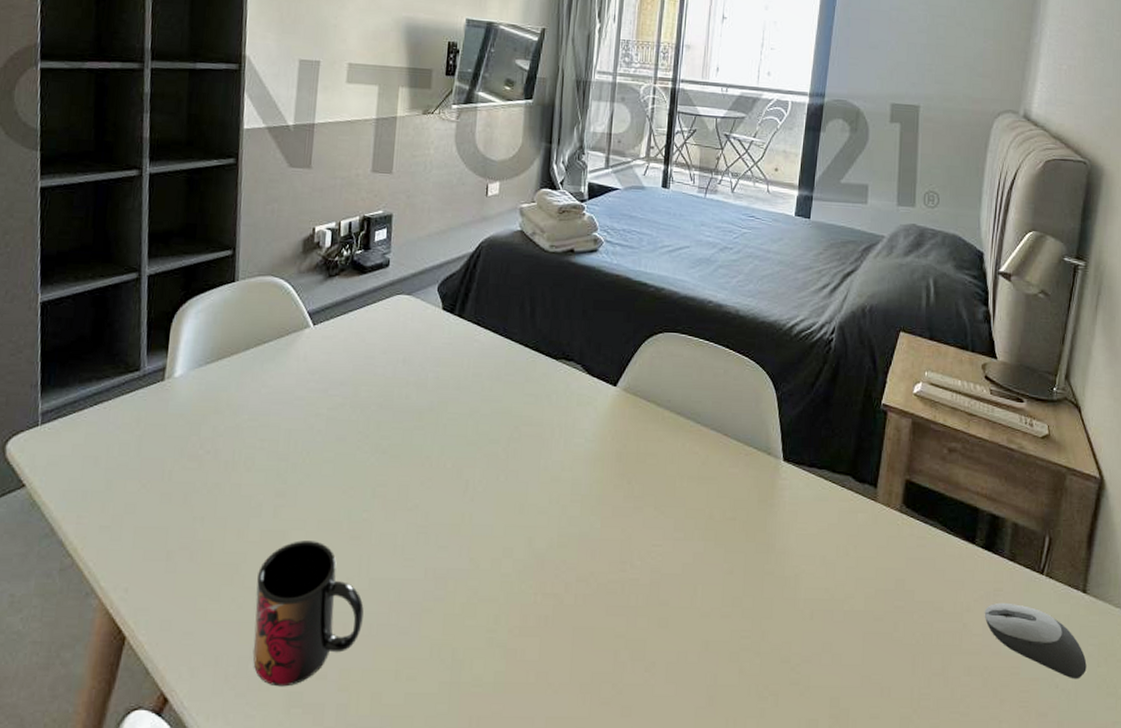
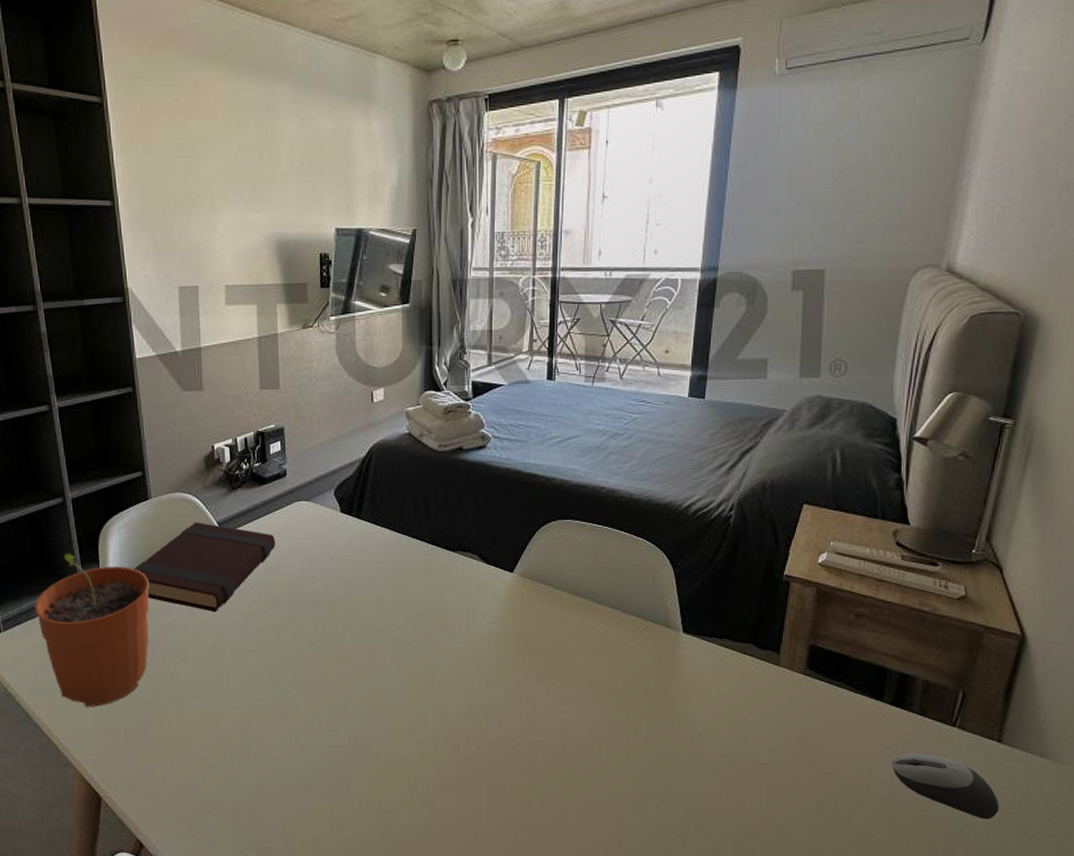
plant pot: none [83,336,222,522] -> present [35,553,149,707]
book: none [207,310,370,415] -> present [134,522,276,613]
mug: present [253,540,364,687] -> none [203,717,298,834]

